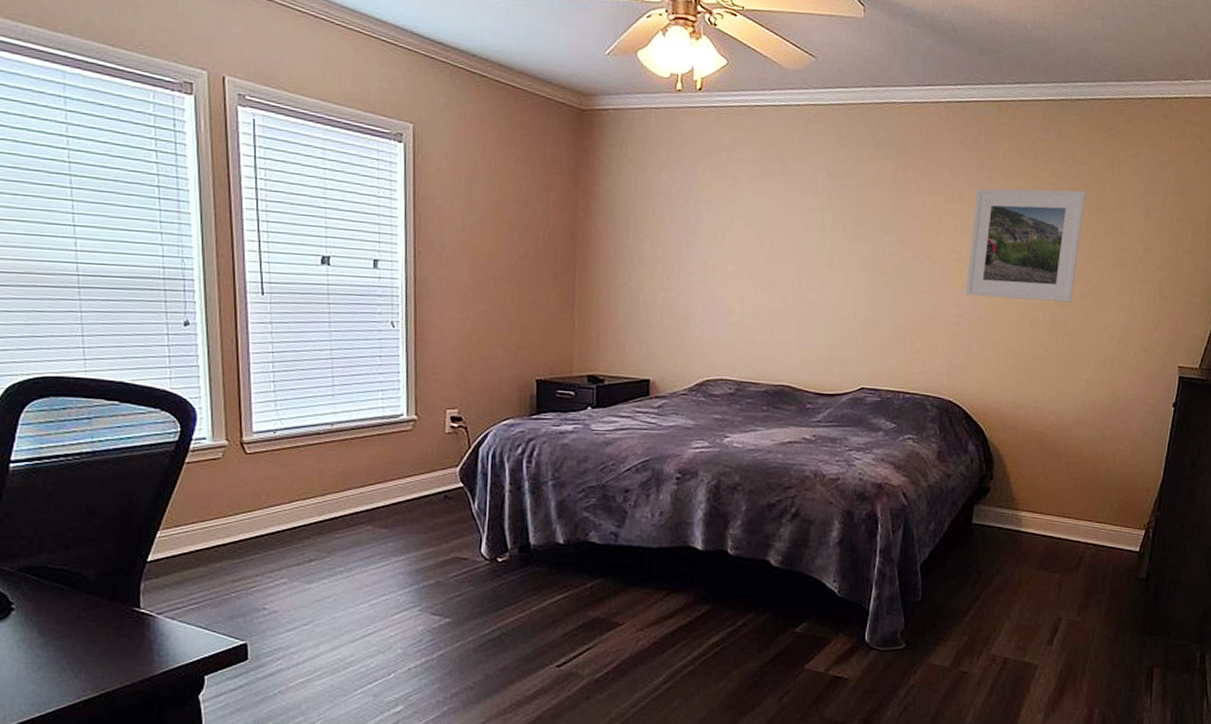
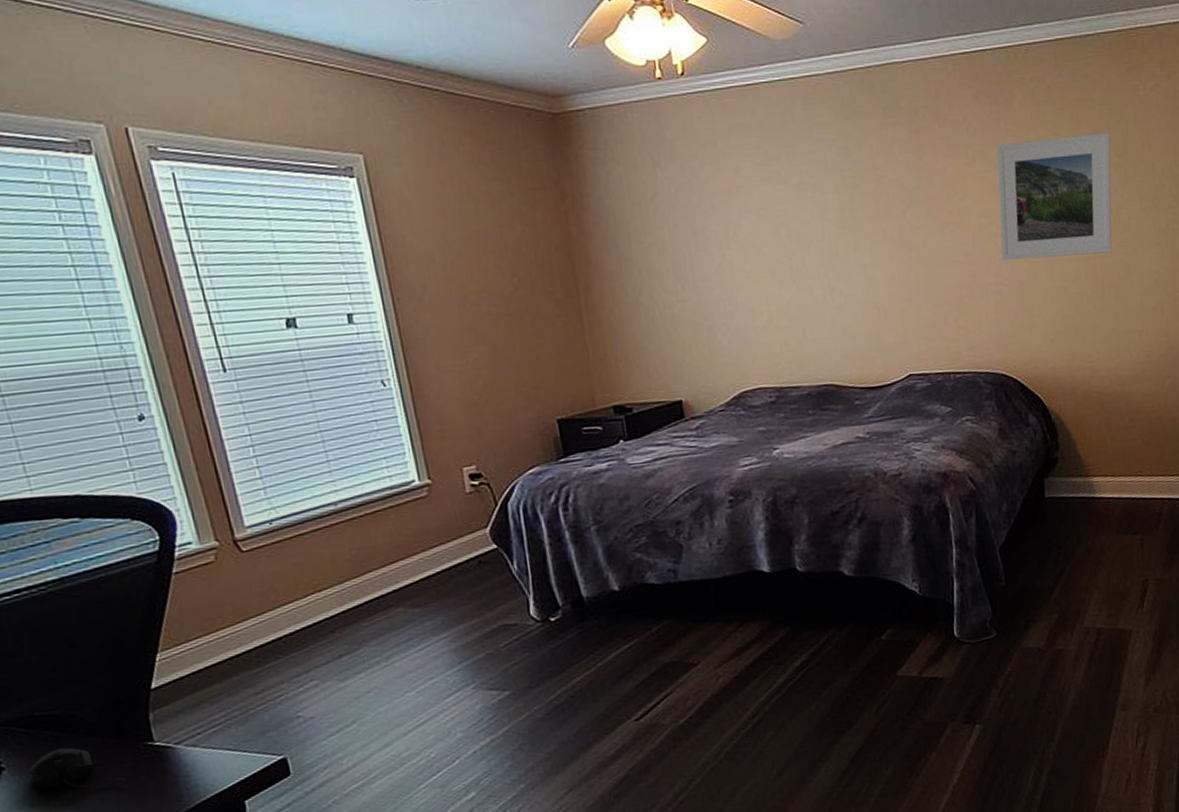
computer mouse: none [33,600,110,640] -> present [28,747,126,790]

